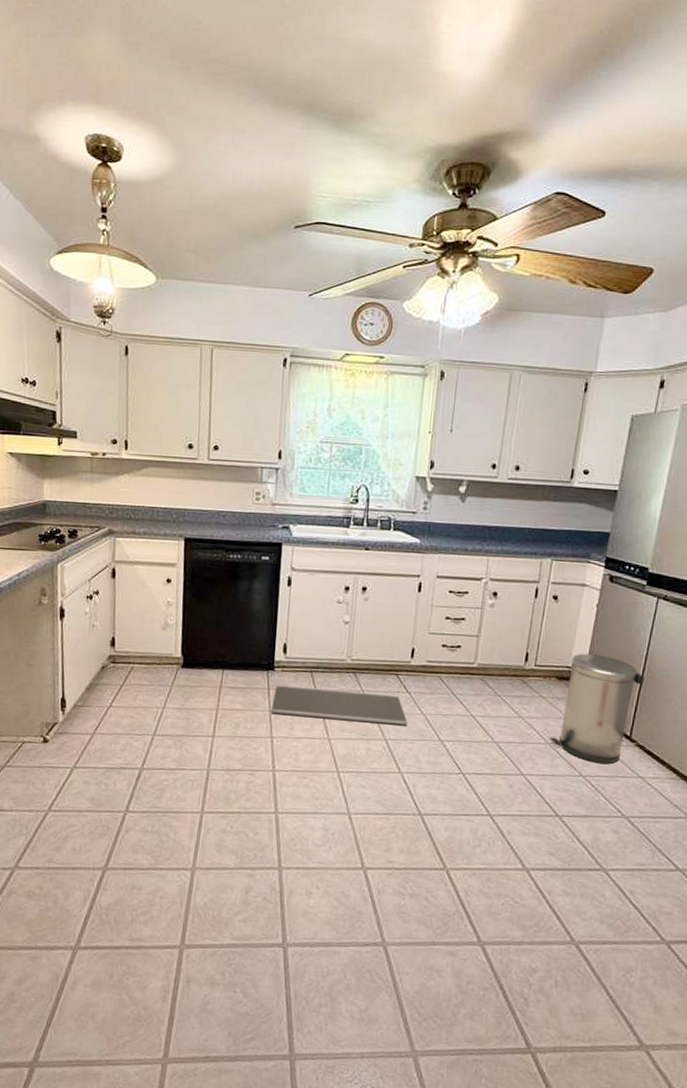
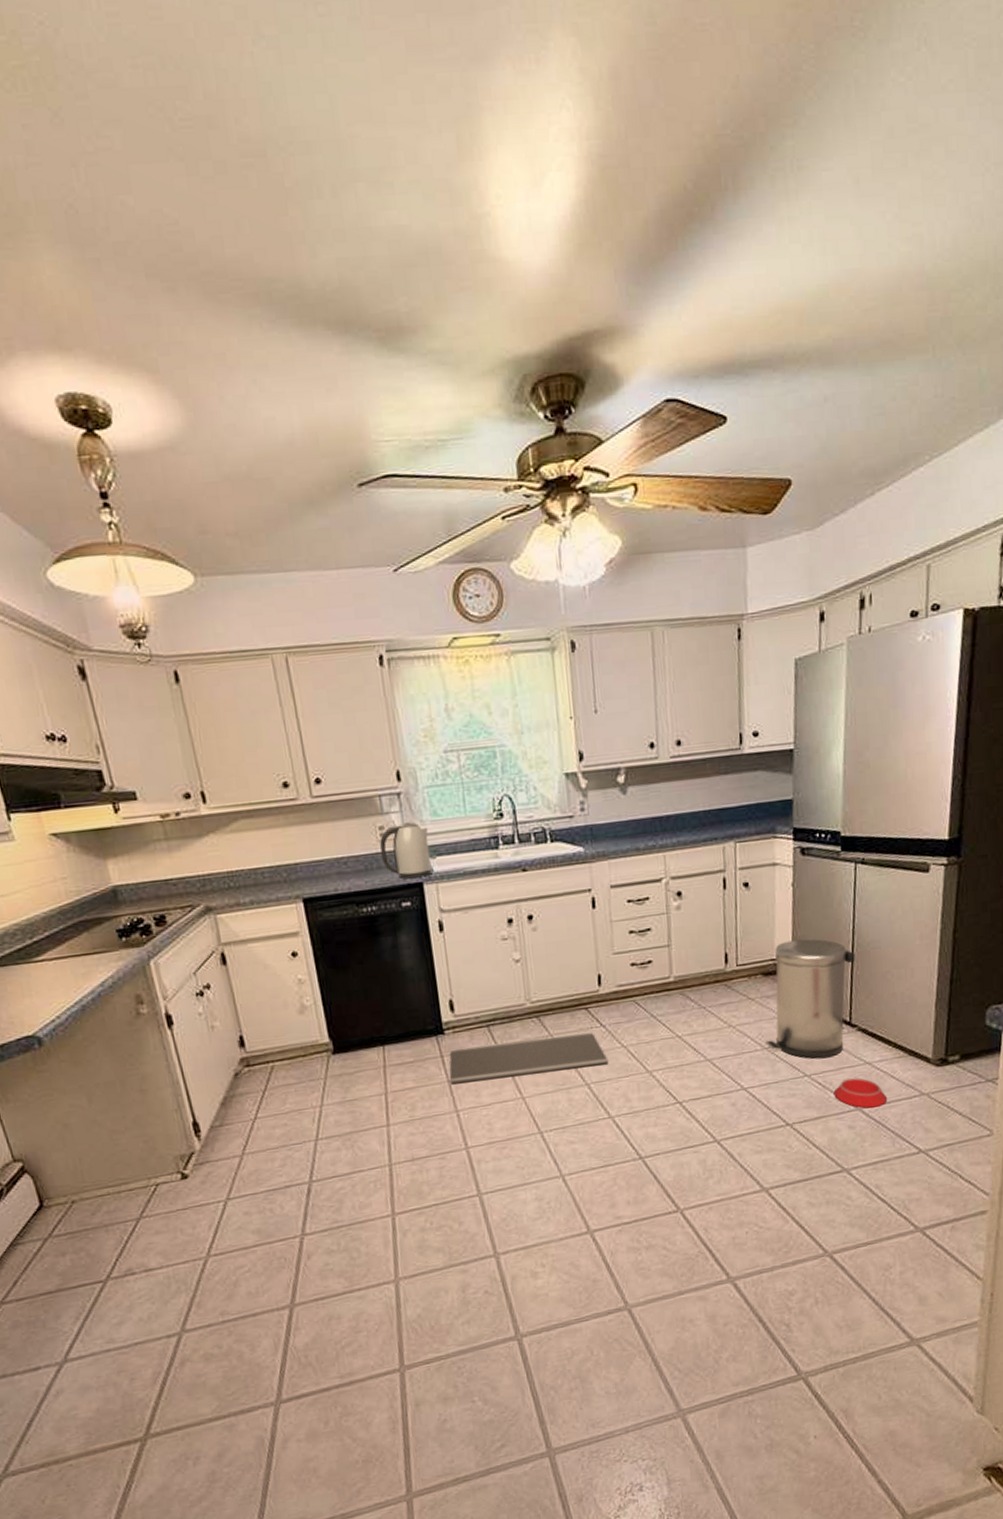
kettle: none [253,493,295,539] -> present [380,822,433,879]
pet bowl: none [604,787,654,819] -> present [833,1077,888,1109]

